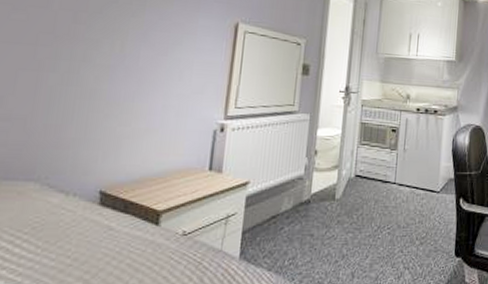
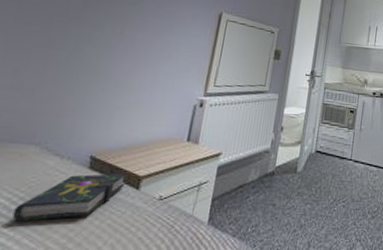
book: none [17,208,143,266] -> present [12,173,126,222]

